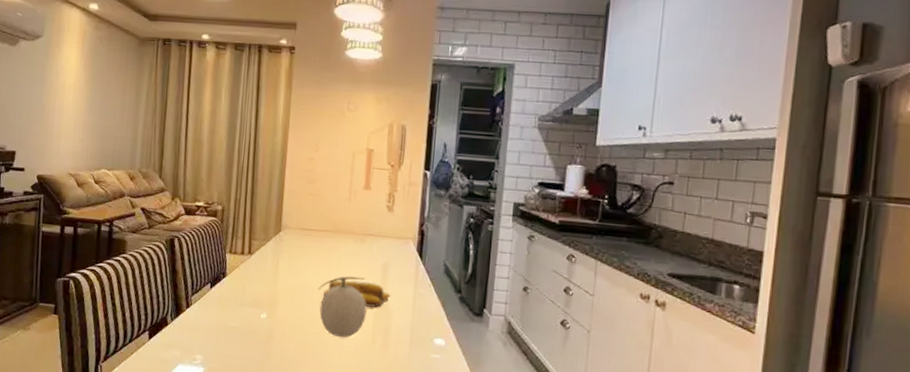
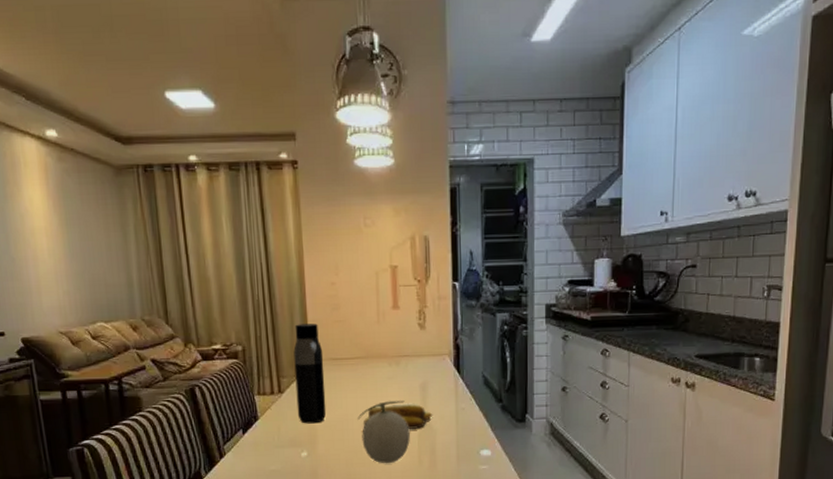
water bottle: none [262,192,295,288] -> present [293,323,327,424]

